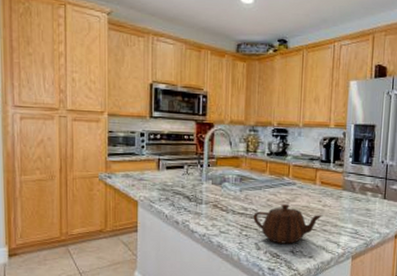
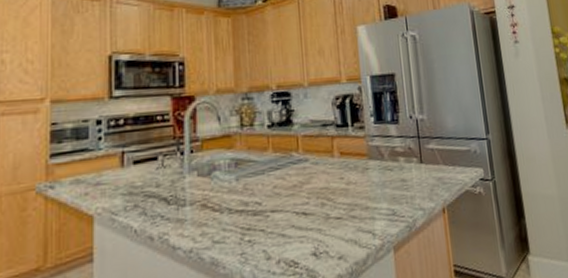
teapot: present [253,204,323,244] -> none [257,189,349,246]

